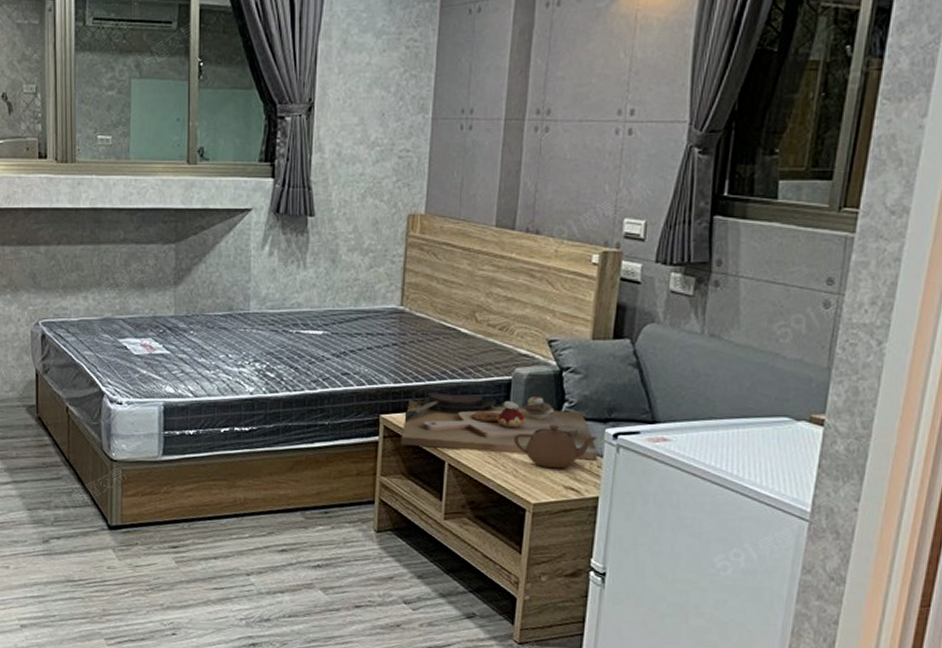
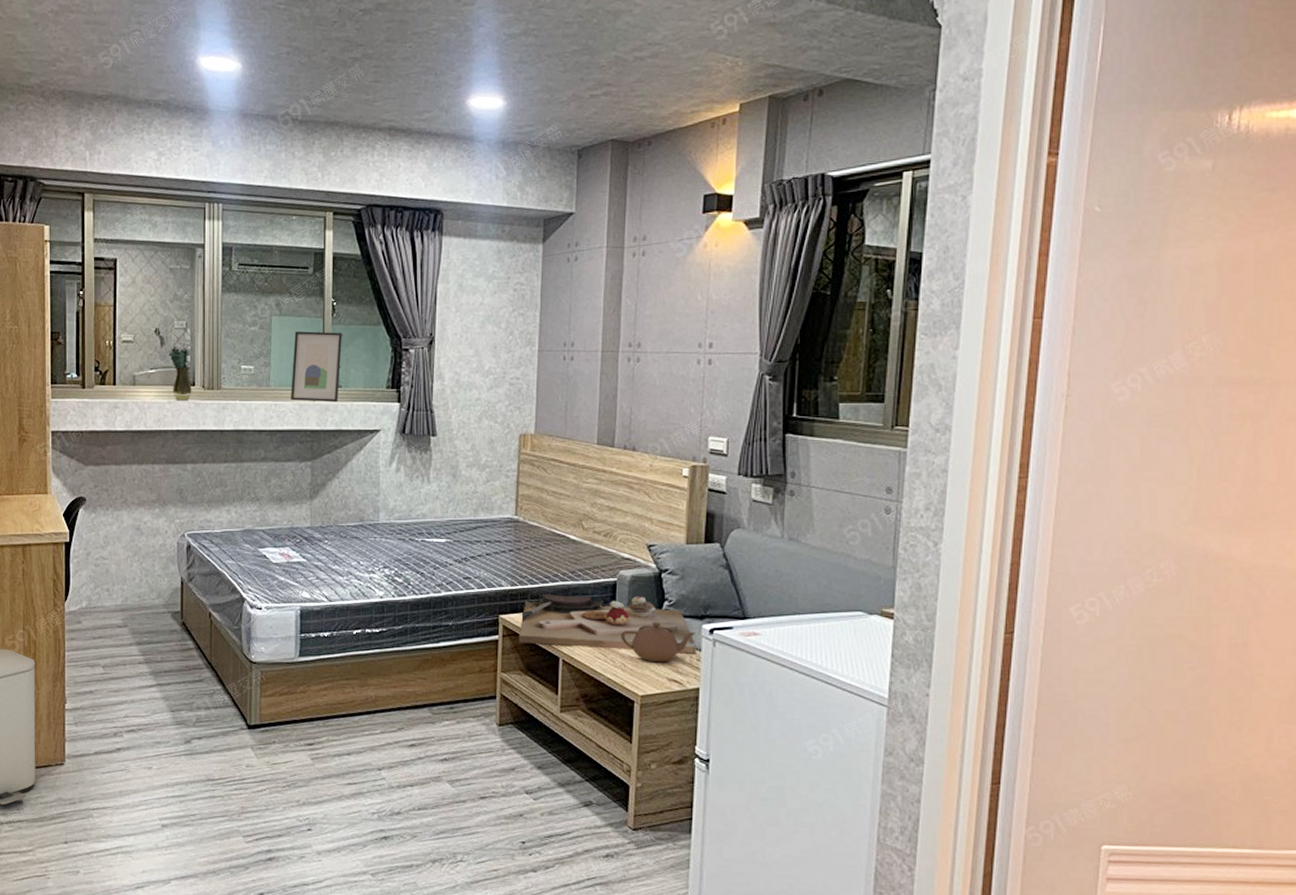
vase: none [18,112,44,175] -> present [169,345,192,401]
picture frame: none [153,96,211,178] -> present [291,331,343,403]

